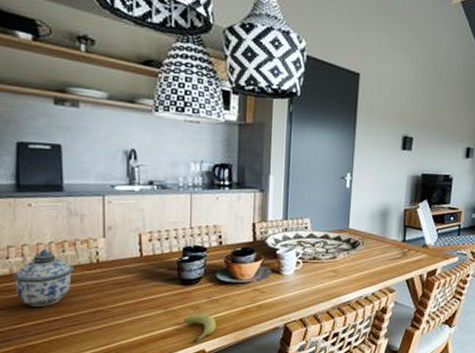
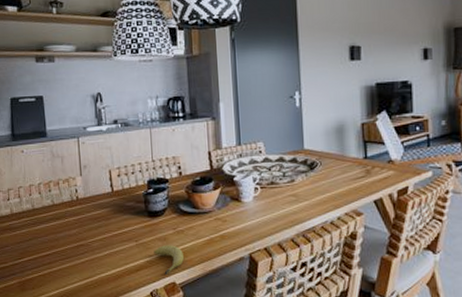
lidded jar: present [13,249,75,307] -> none [13,190,60,243]

